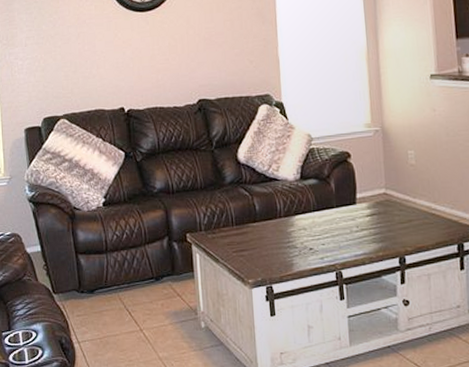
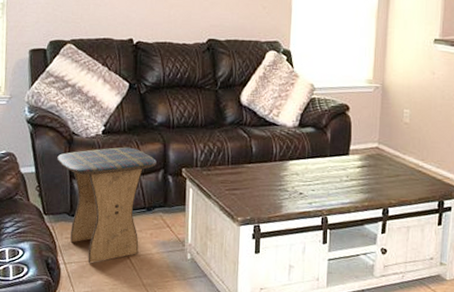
stool: none [61,217,160,341] -> present [57,147,157,264]

